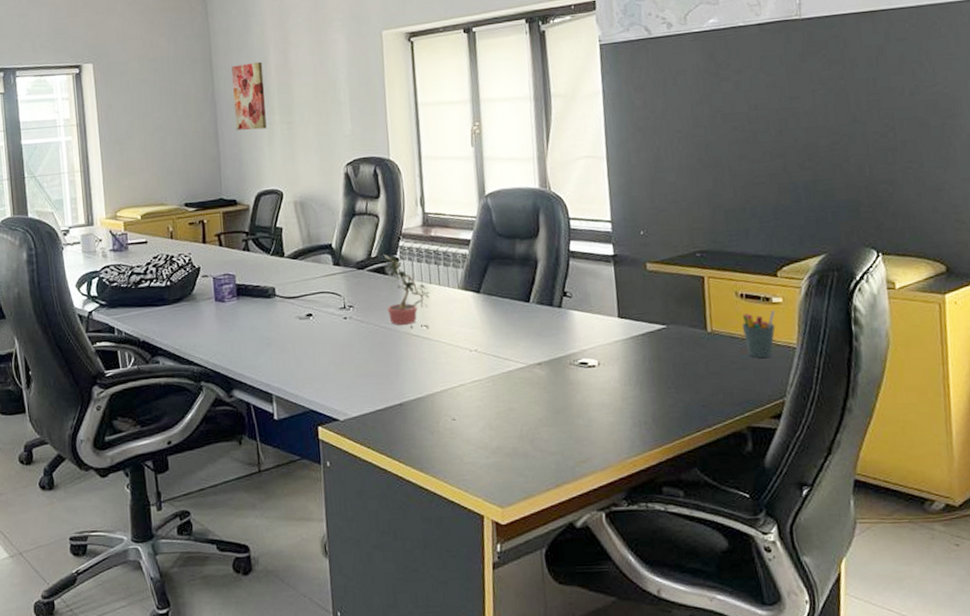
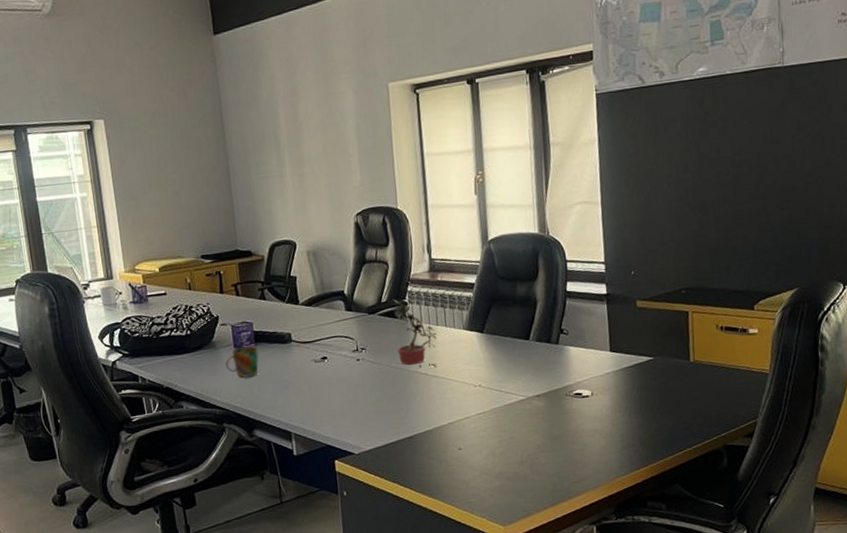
mug: none [206,299,241,333] -> present [226,346,259,378]
wall art: present [231,61,267,130] -> none [242,115,279,184]
pen holder: present [741,310,776,358] -> none [721,340,751,384]

